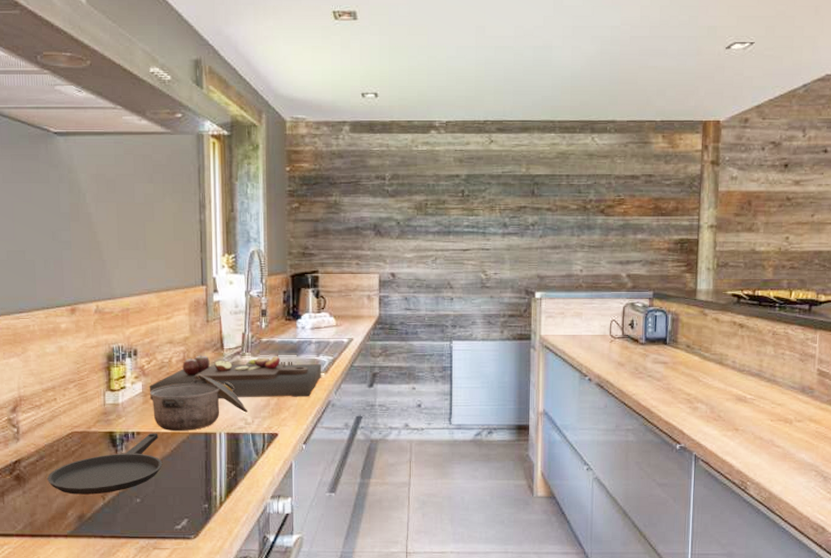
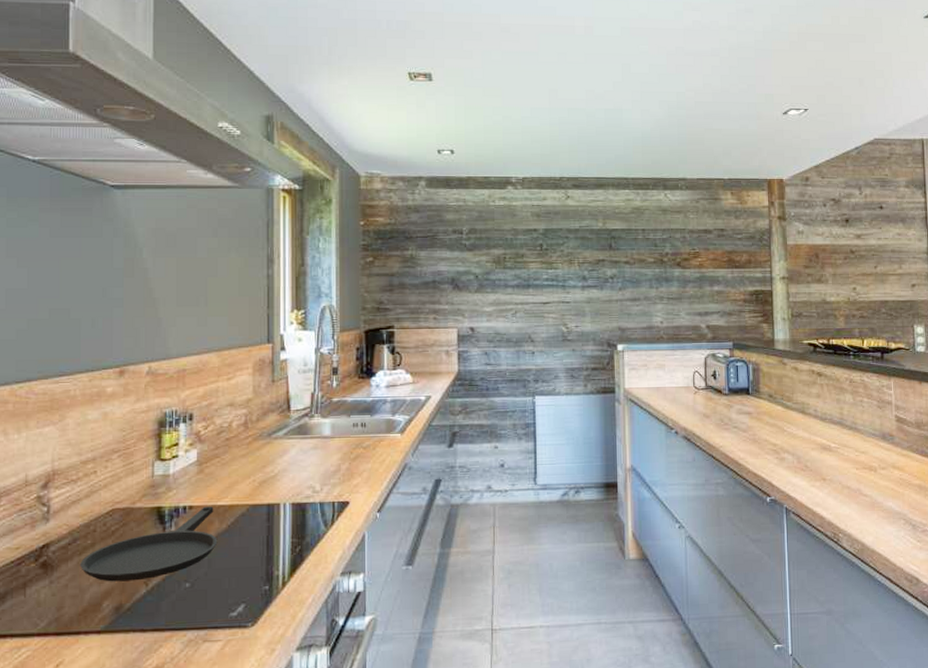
cutting board: present [149,355,322,400] -> none [205,417,398,470]
cooking pot: present [150,374,248,431] -> none [206,439,317,503]

